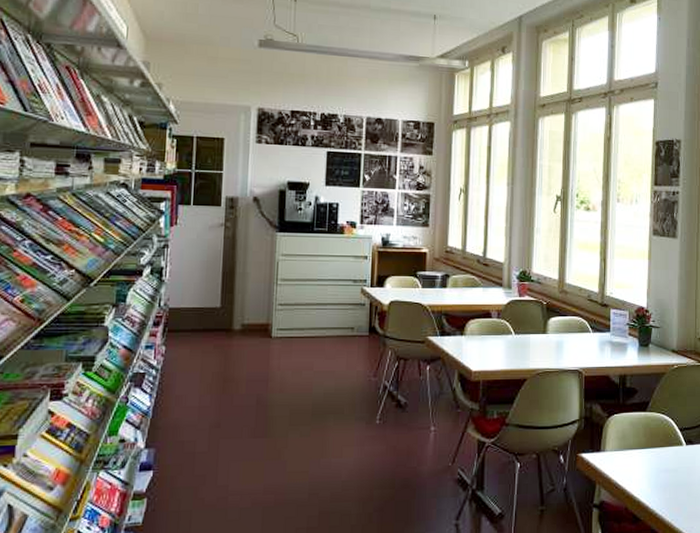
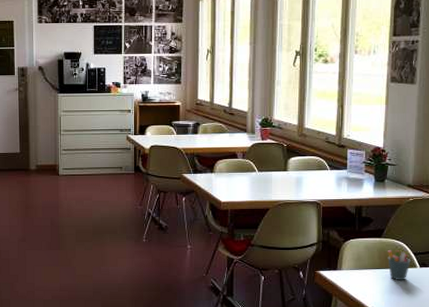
pen holder: none [653,426,677,462] -> present [388,250,411,281]

